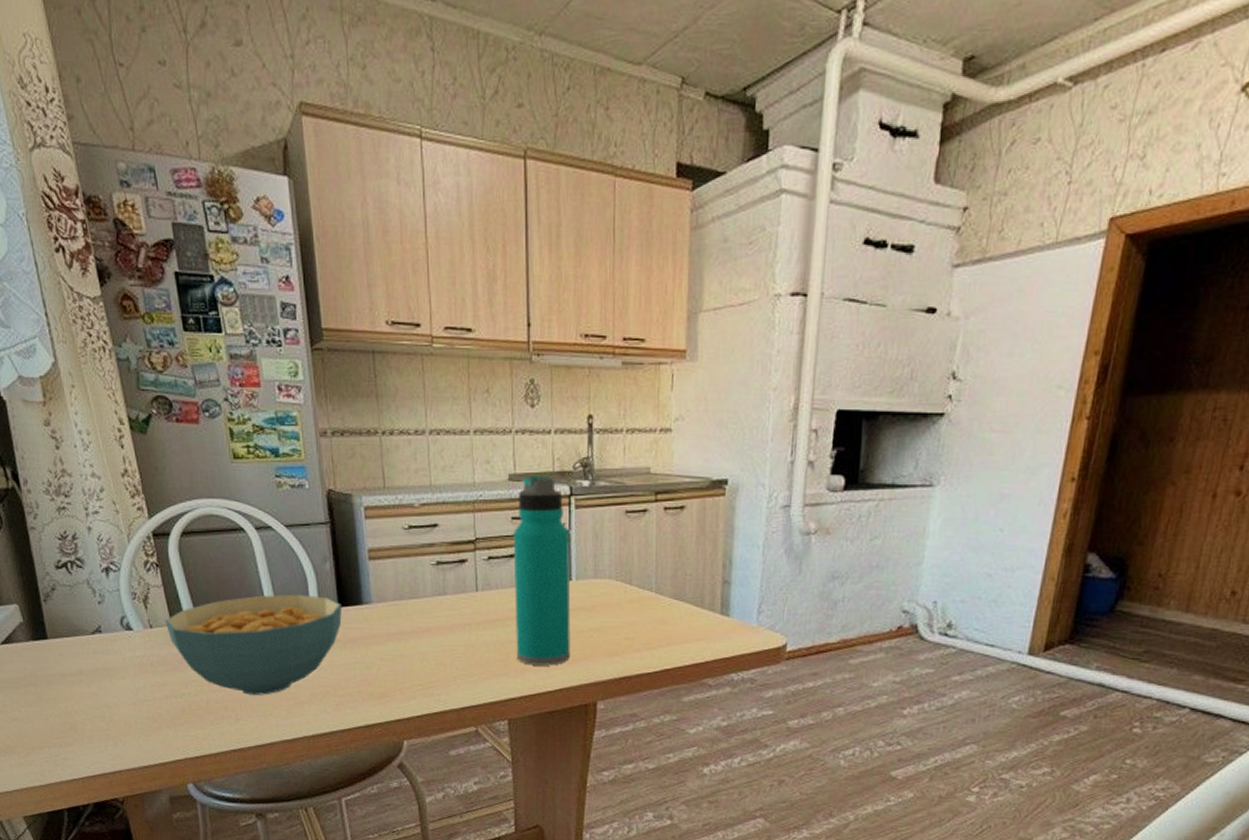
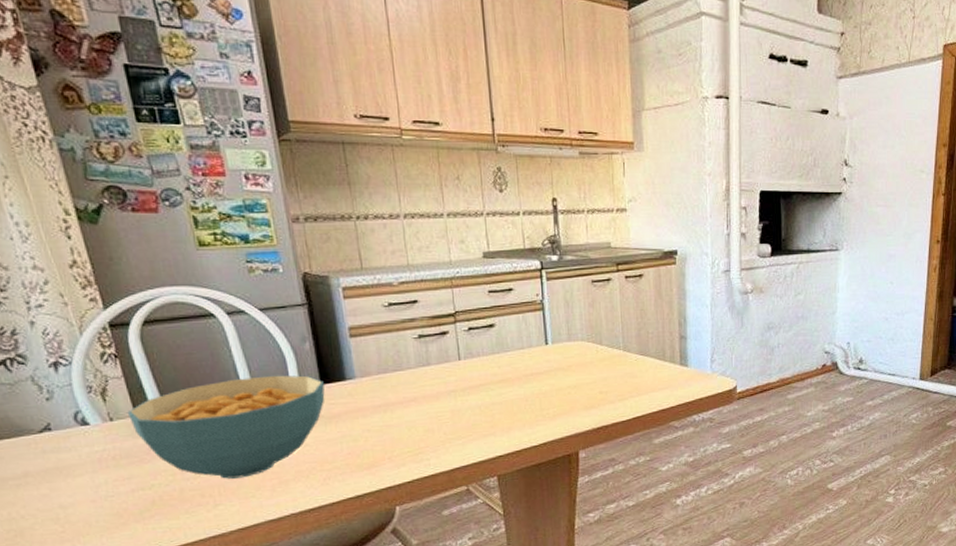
water bottle: present [513,476,571,666] -> none [490,253,551,424]

